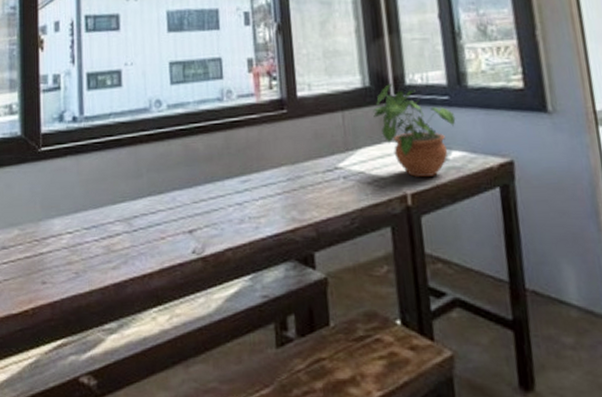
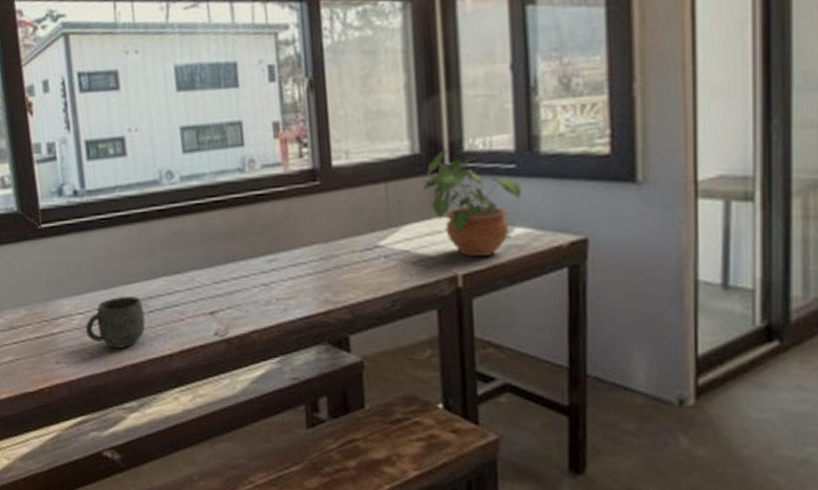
mug: none [74,216,129,267] -> present [86,296,146,348]

